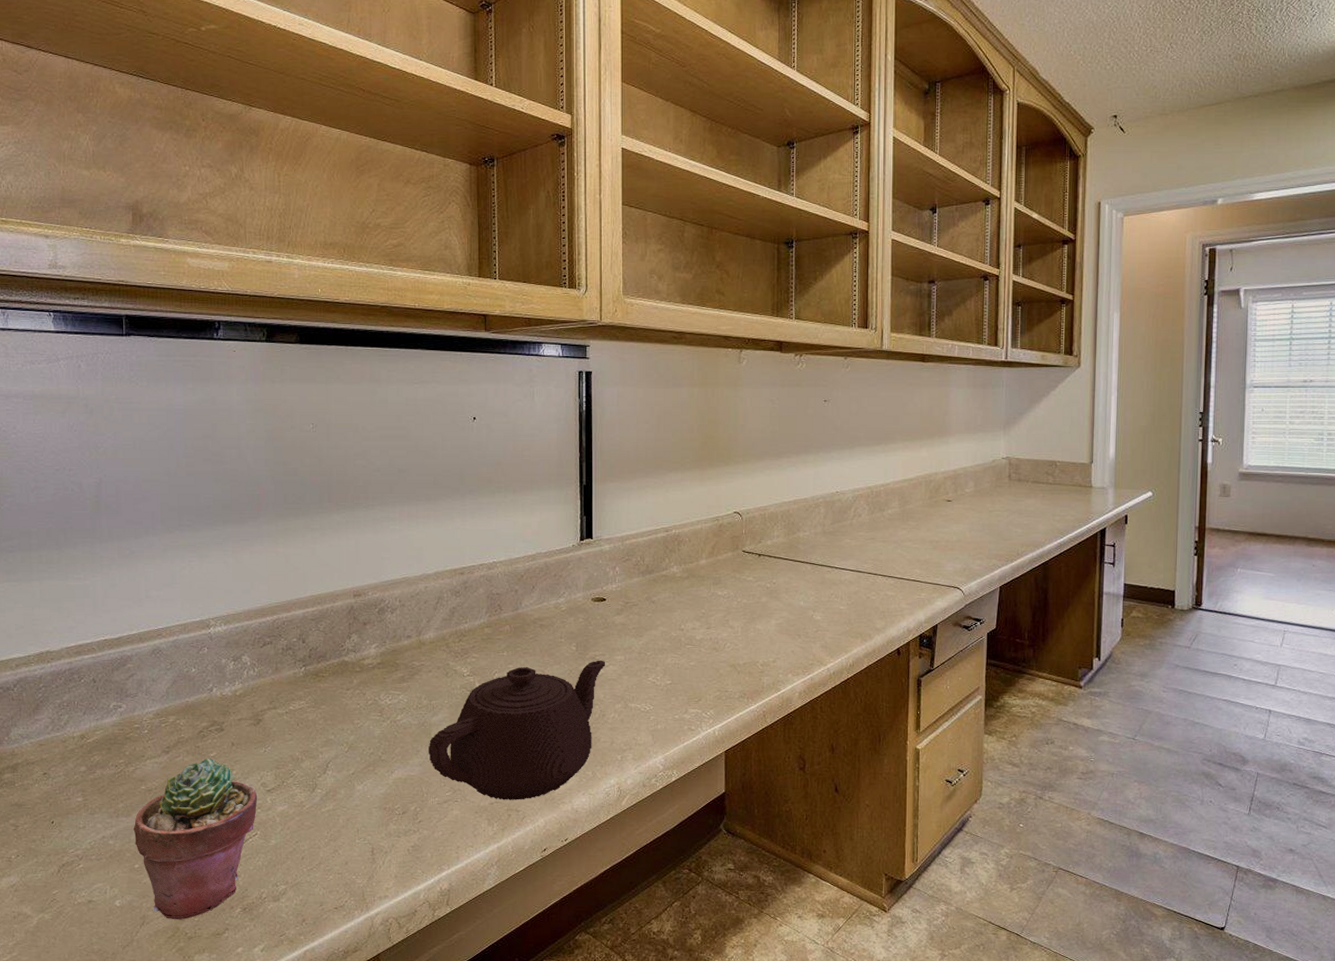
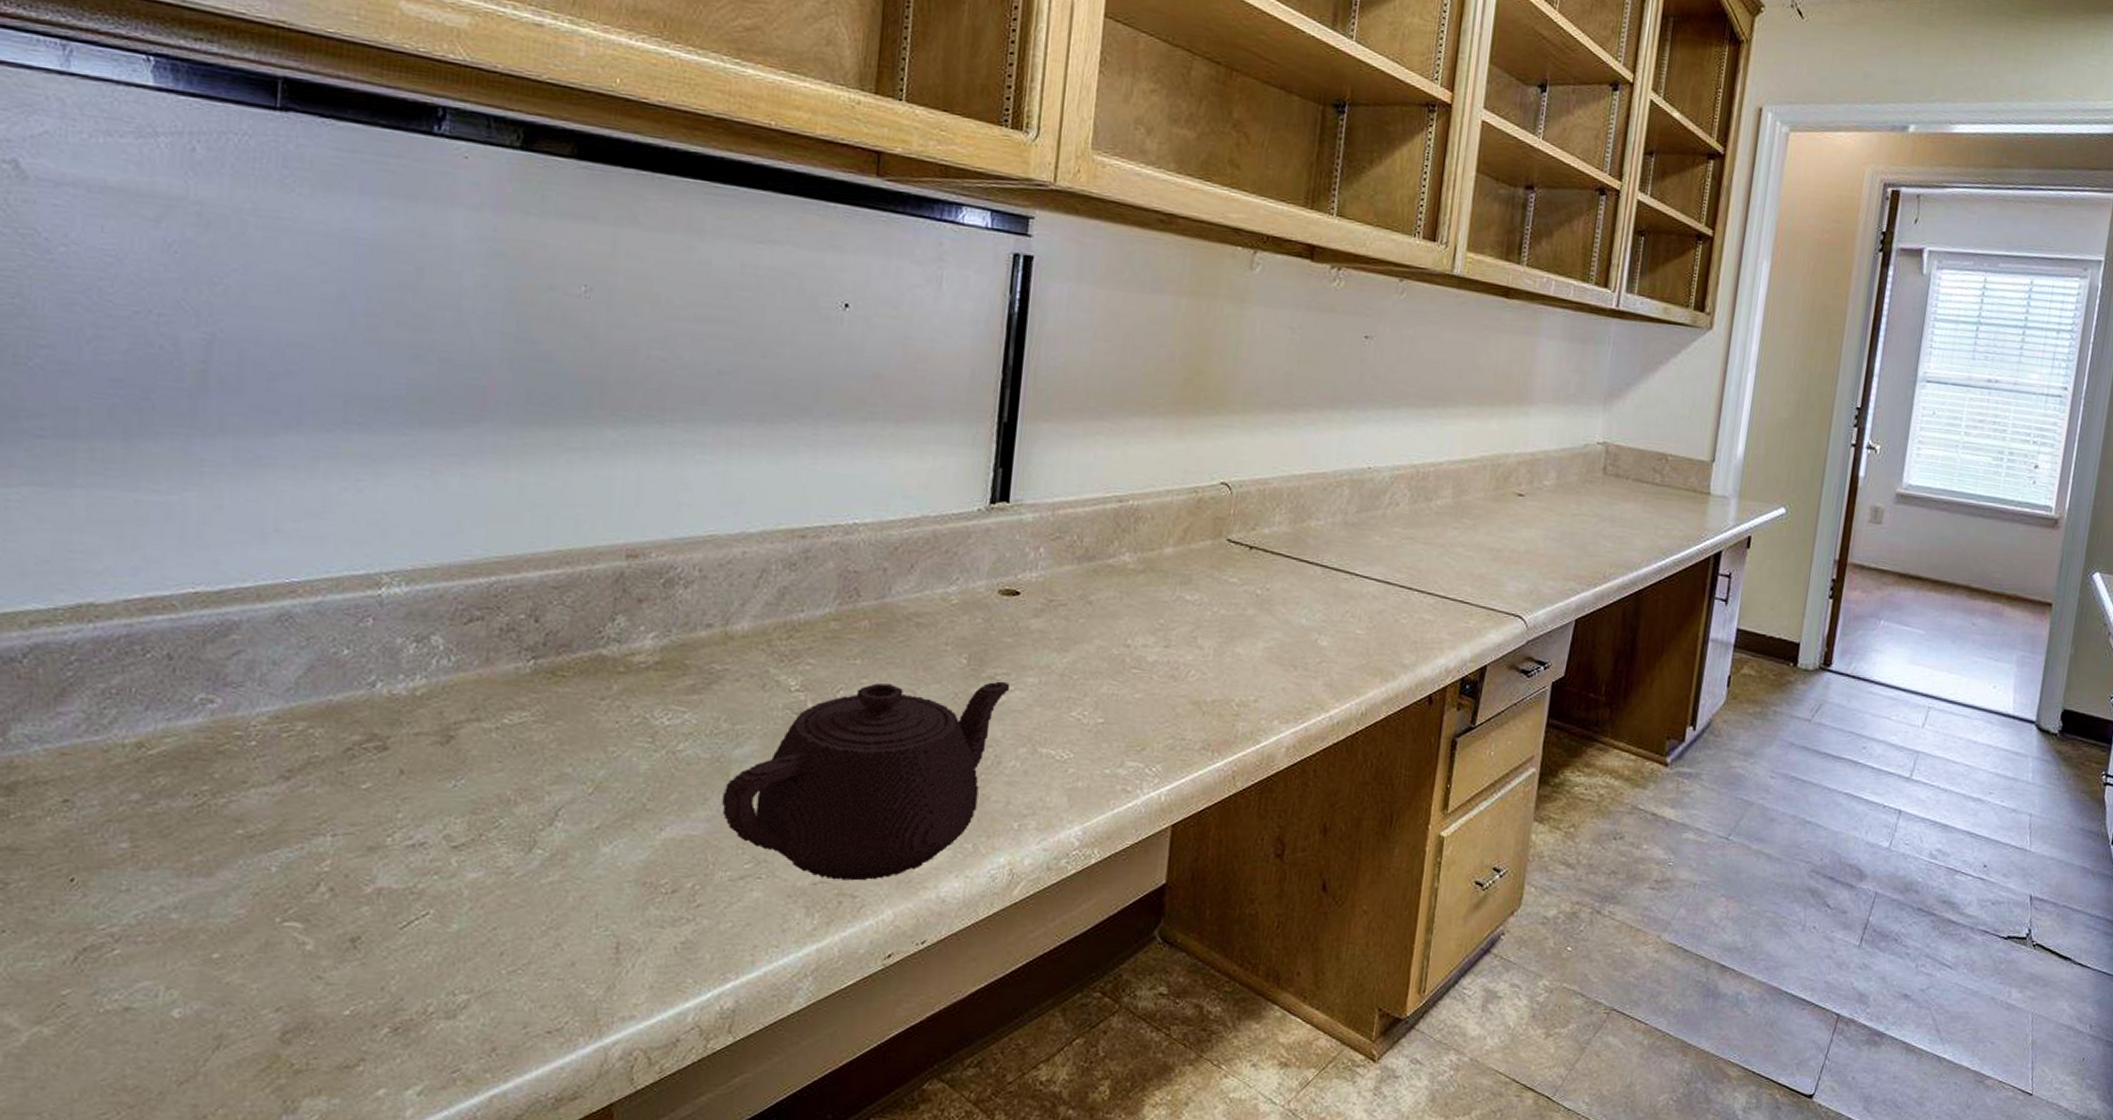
potted succulent: present [133,758,258,919] -> none [215,791,436,1042]

